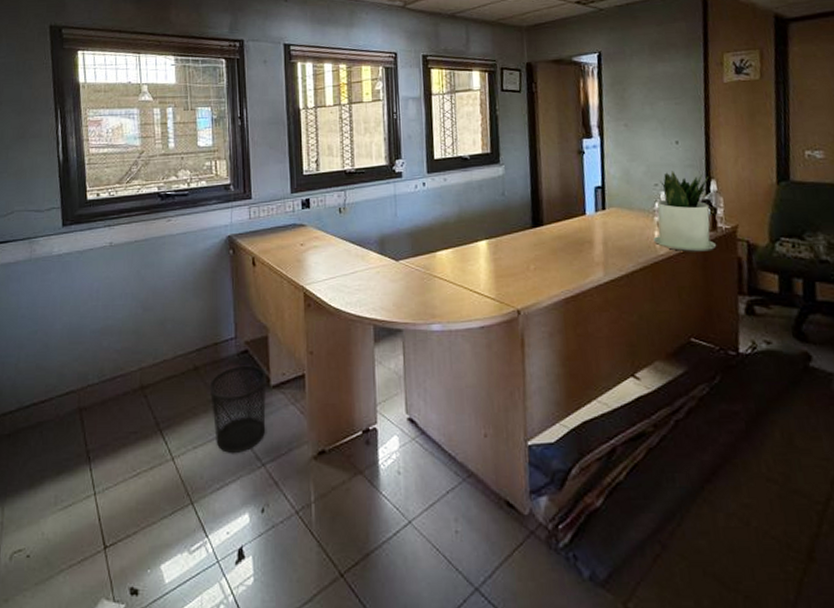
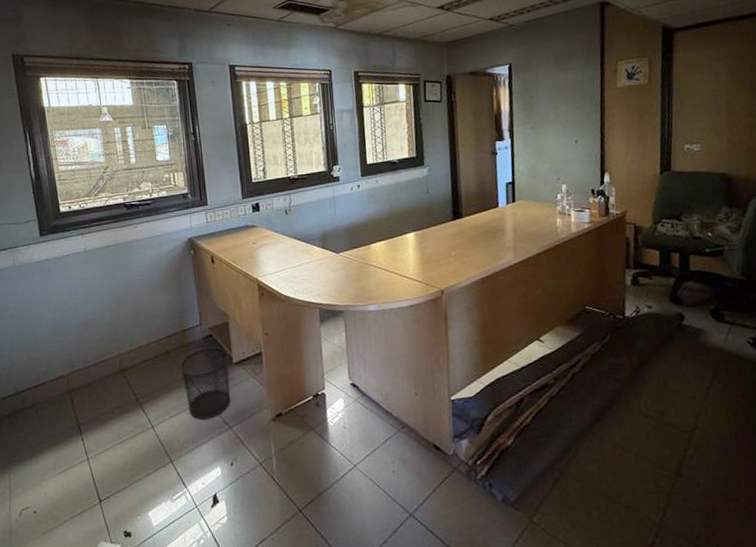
planter: present [653,170,717,252] -> none [555,166,609,235]

